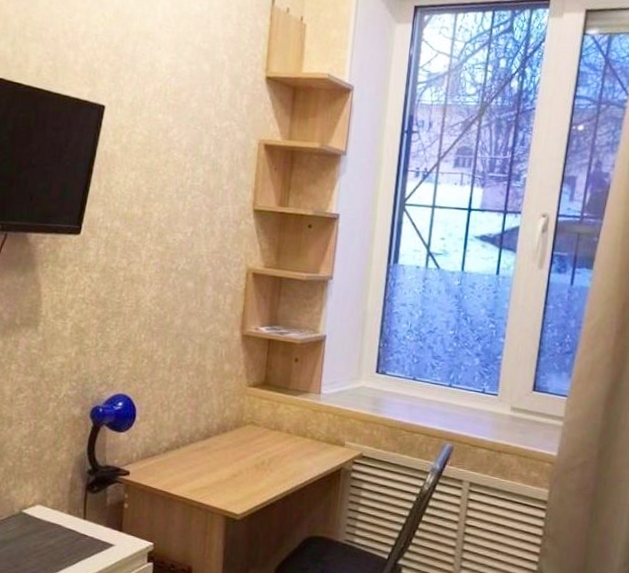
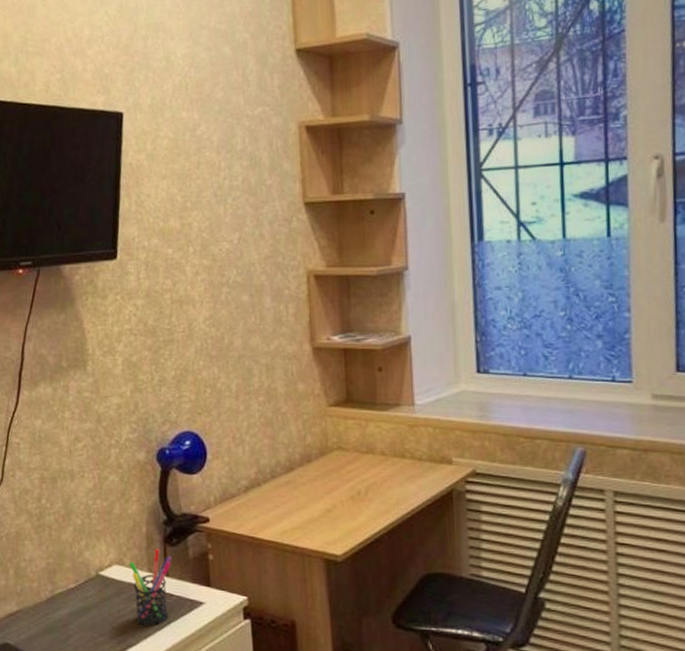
pen holder: none [50,493,91,562] -> present [129,548,172,627]

